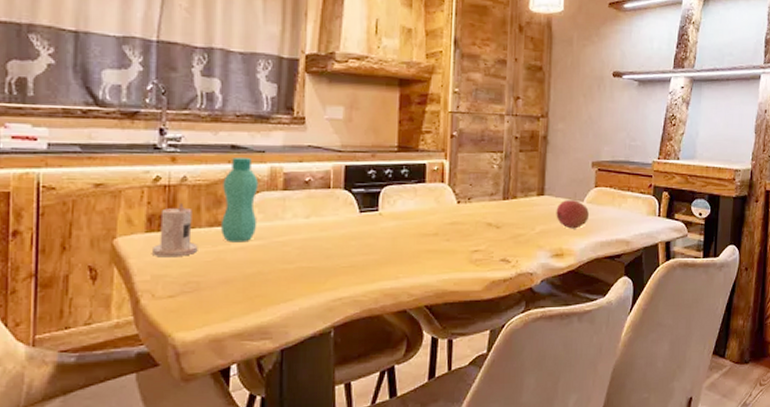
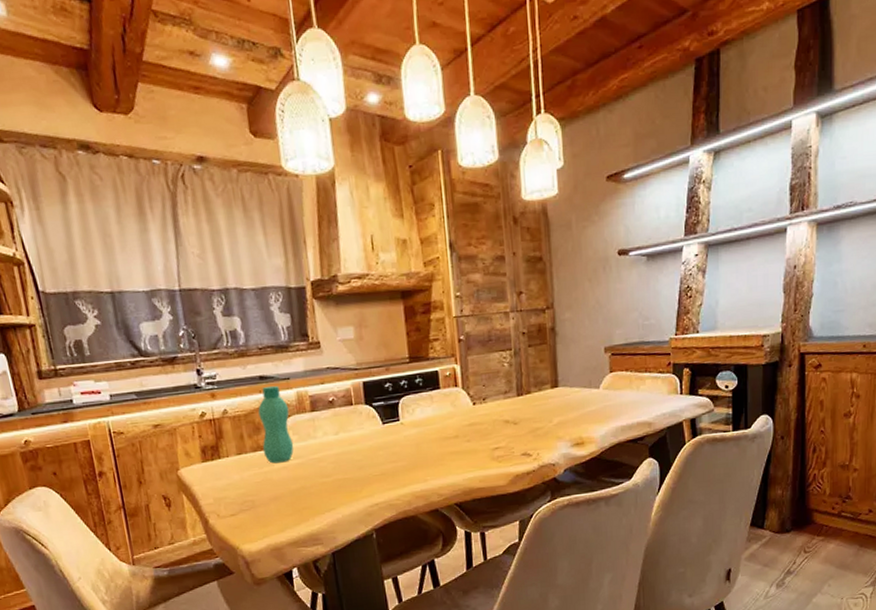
candle: present [152,202,198,258] -> none [210,433,248,483]
fruit: present [556,199,589,229] -> none [572,387,606,417]

